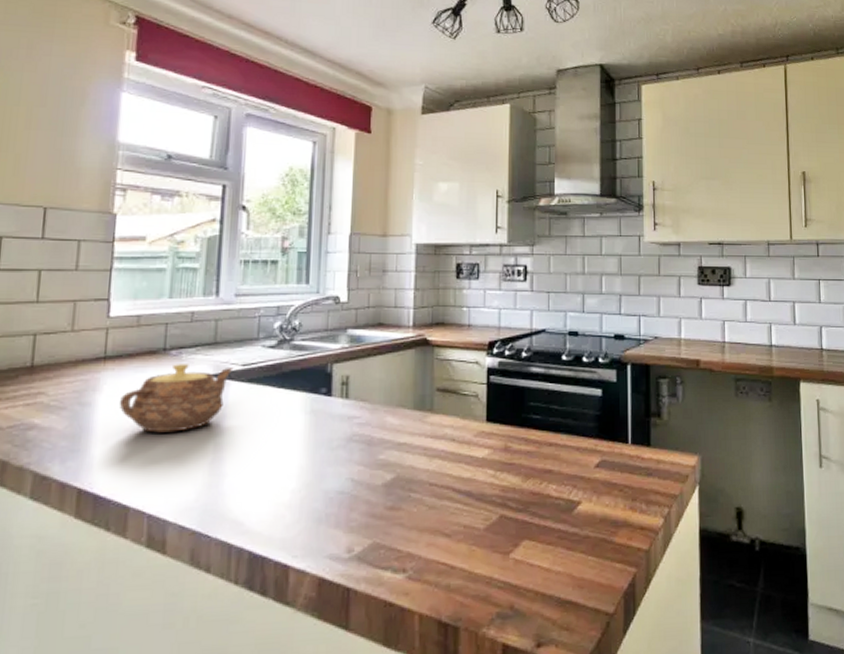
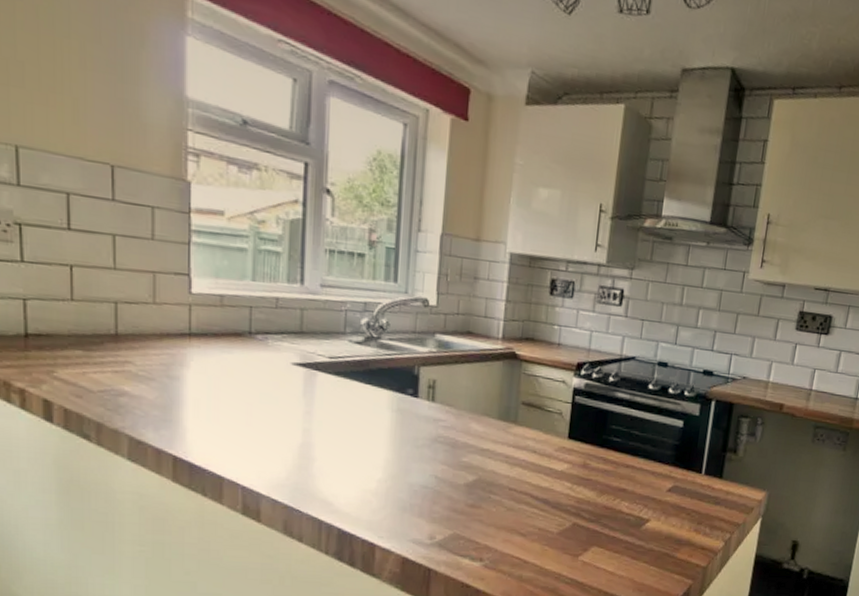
teapot: present [119,364,234,433] -> none [207,348,321,415]

